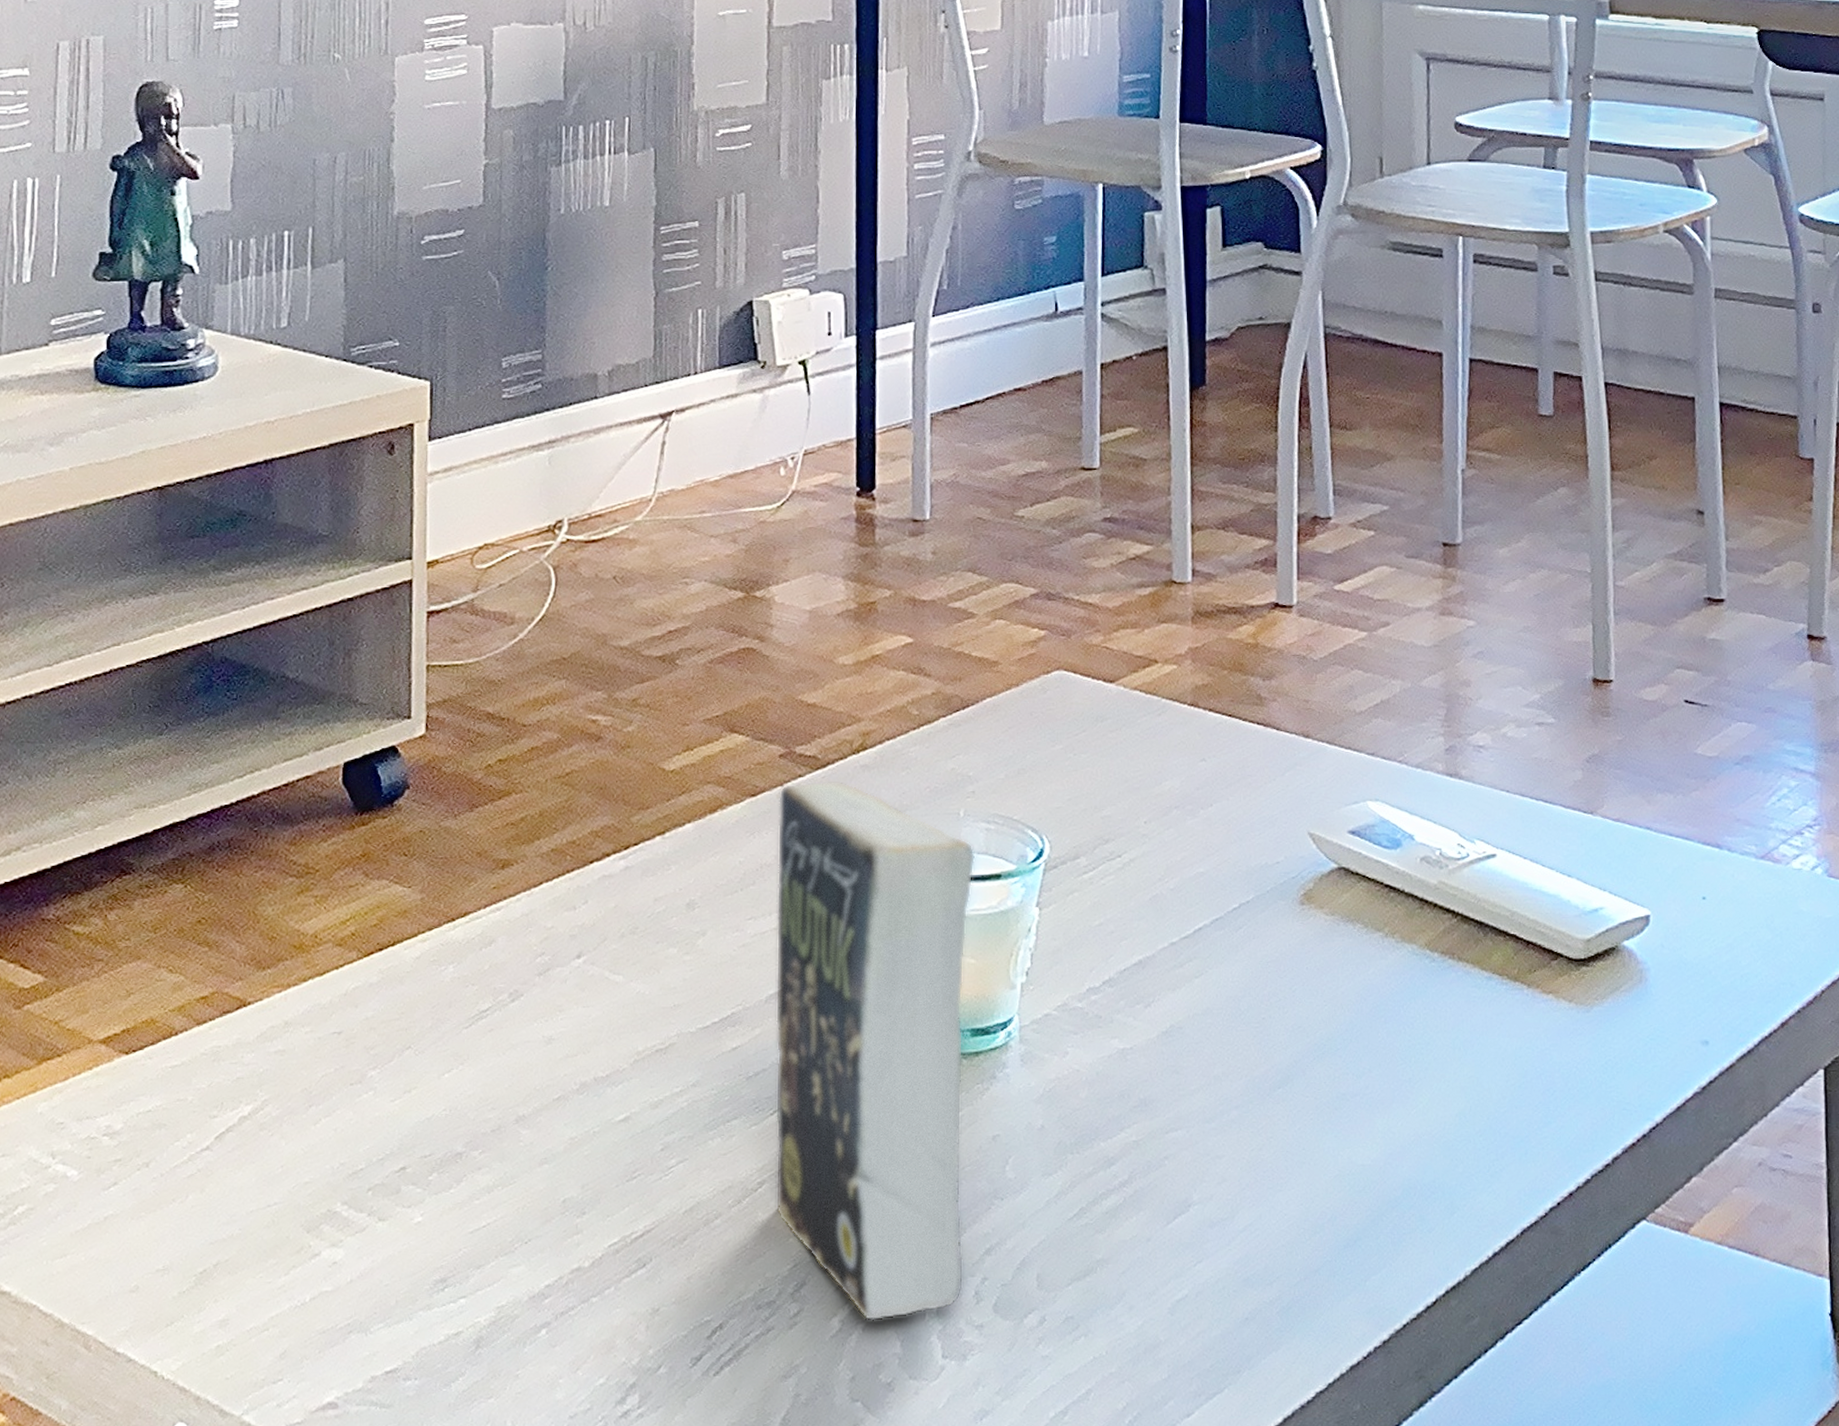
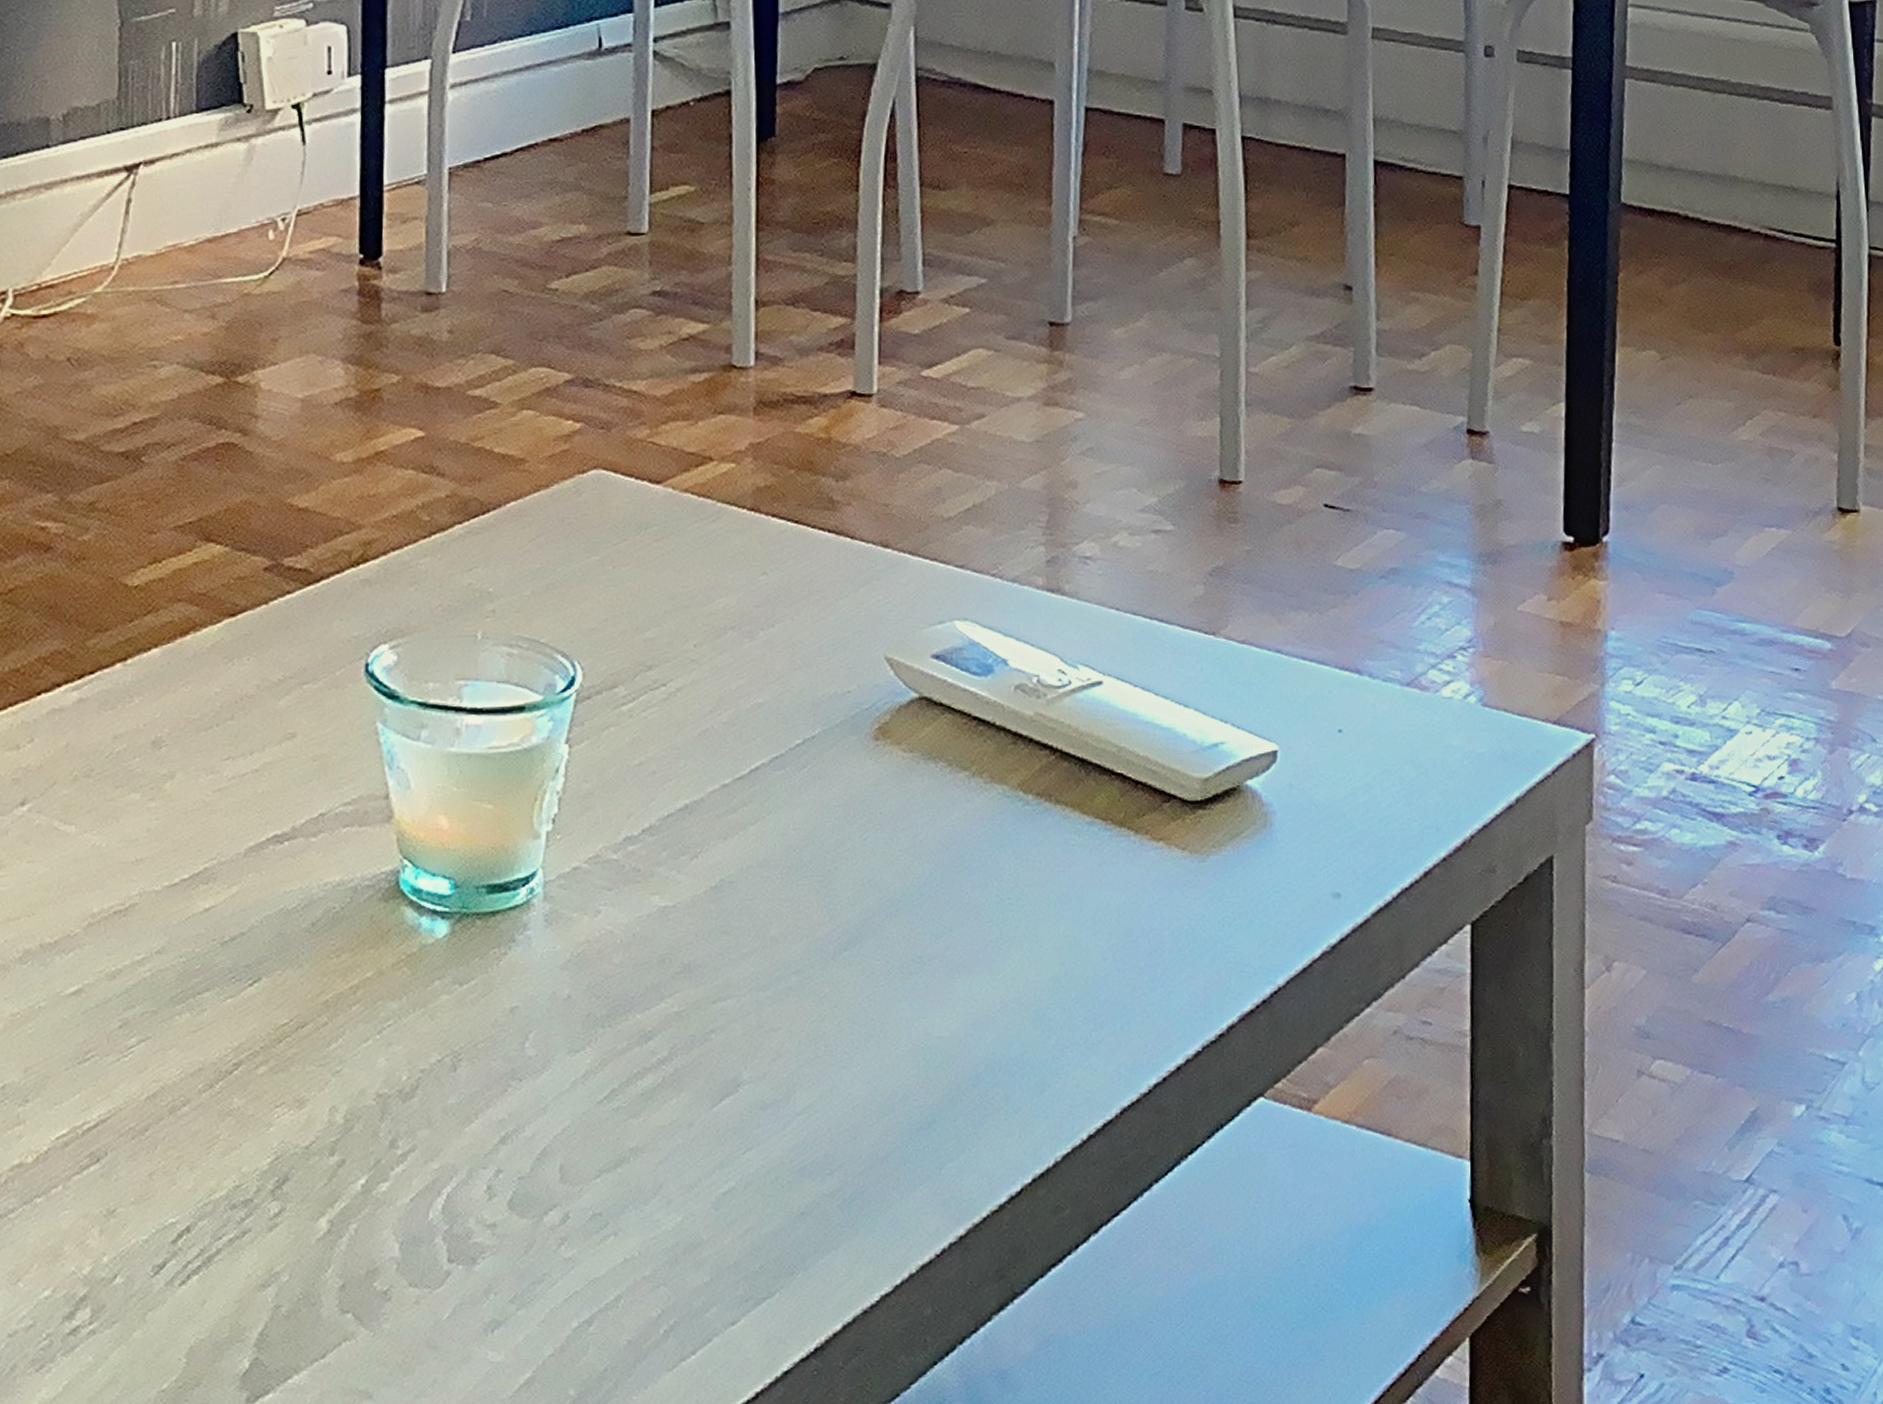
book: present [775,780,976,1321] -> none [254,597,495,1221]

